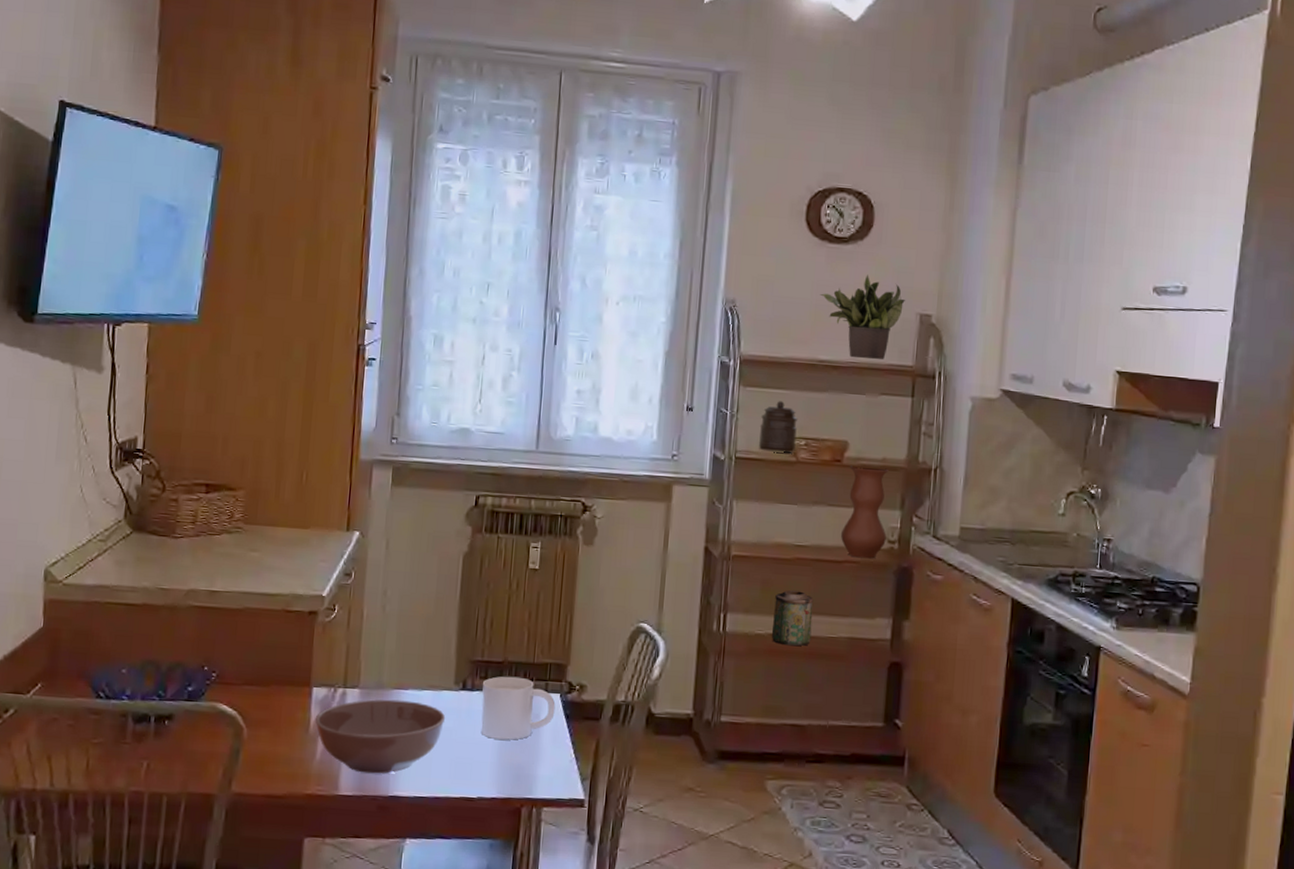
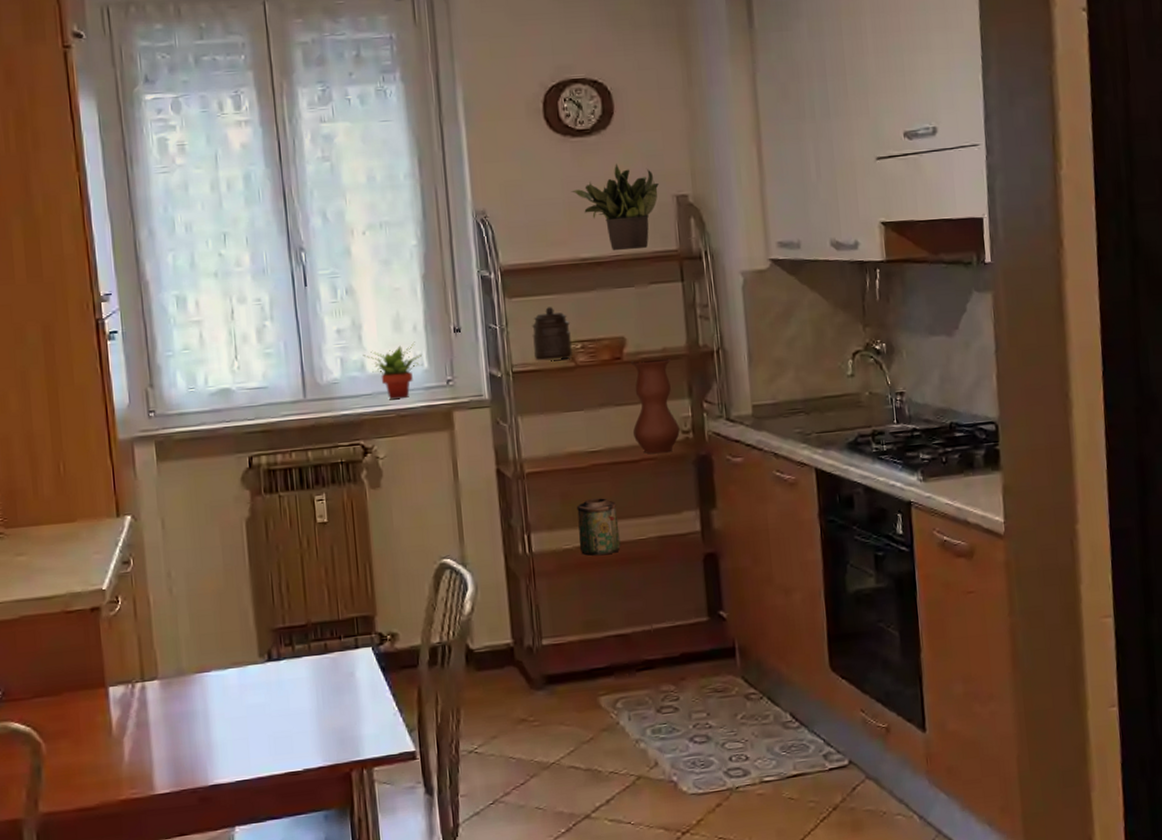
bowl: present [315,699,446,774] -> none [116,682,256,767]
mug: present [480,676,556,740] -> none [288,637,370,707]
succulent plant: none [597,413,652,466] -> present [363,341,422,400]

